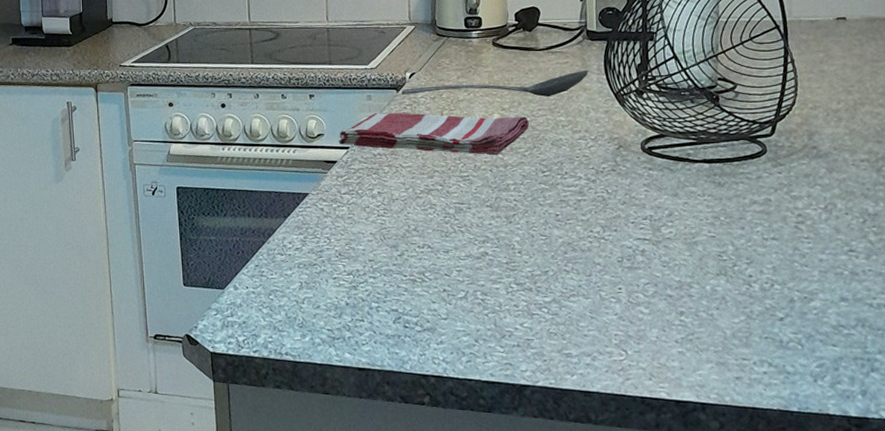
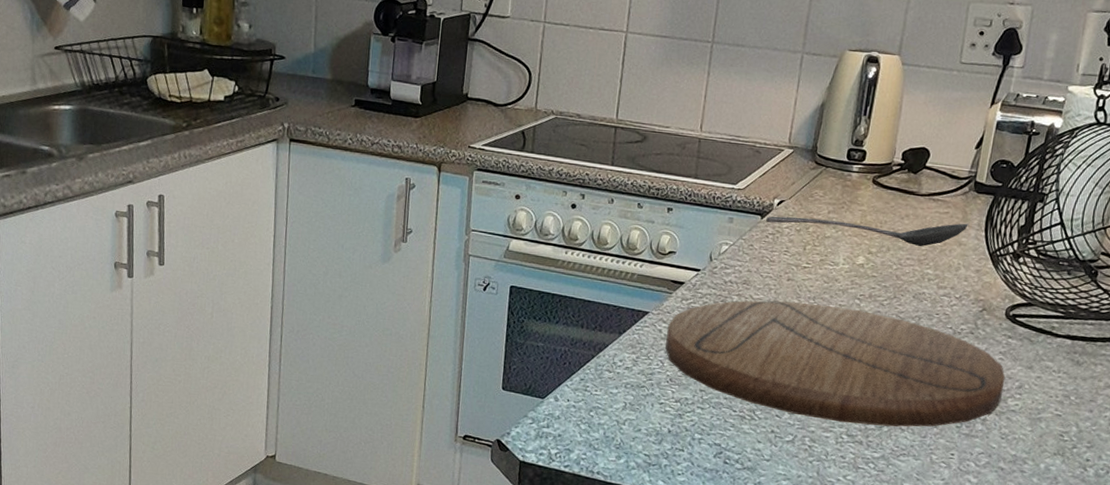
cutting board: none [328,163,655,273] -> present [665,300,1006,427]
dish towel: present [338,112,529,156] -> none [689,237,894,301]

